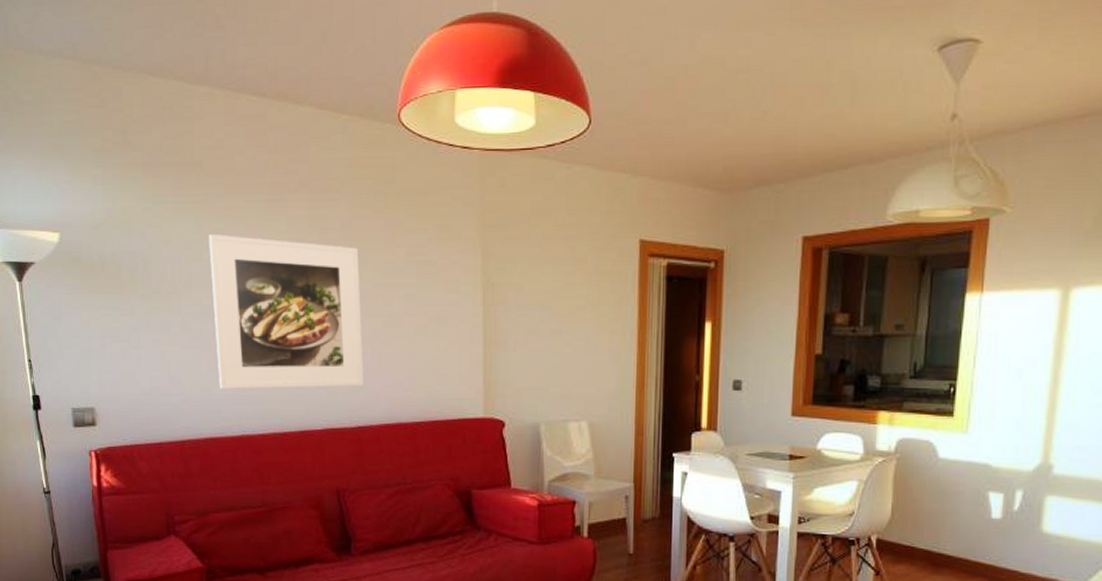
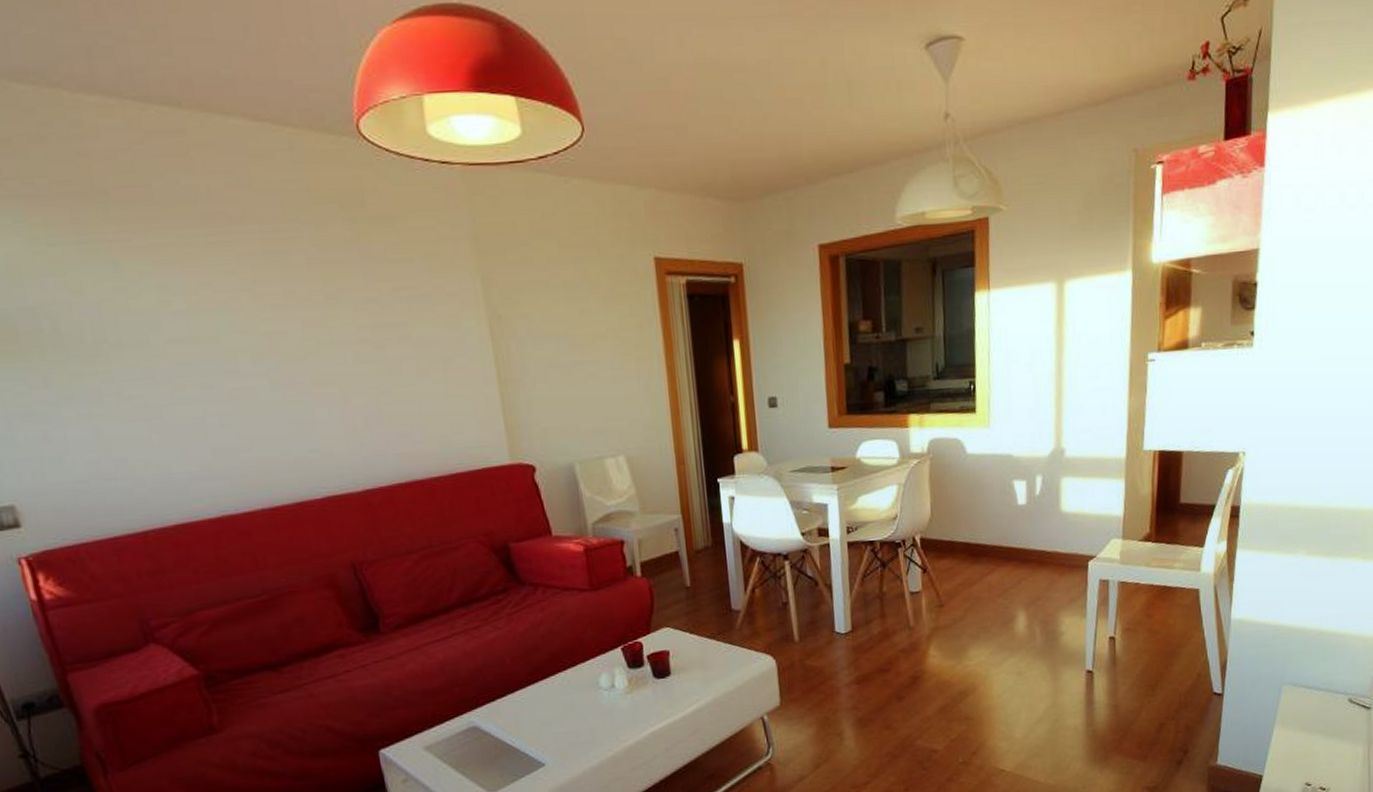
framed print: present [209,233,364,389] -> none [134,279,365,465]

